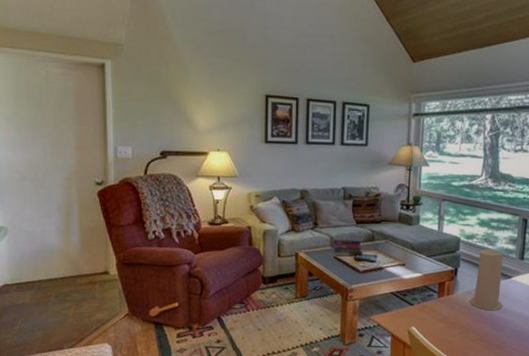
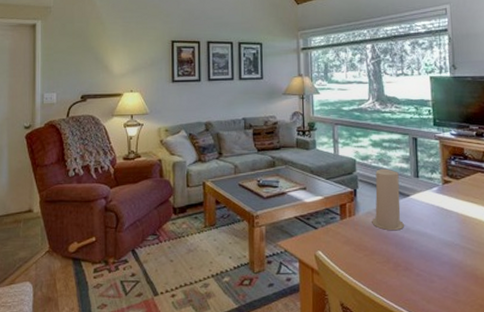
books: present [331,236,363,258] -> none [236,163,265,185]

